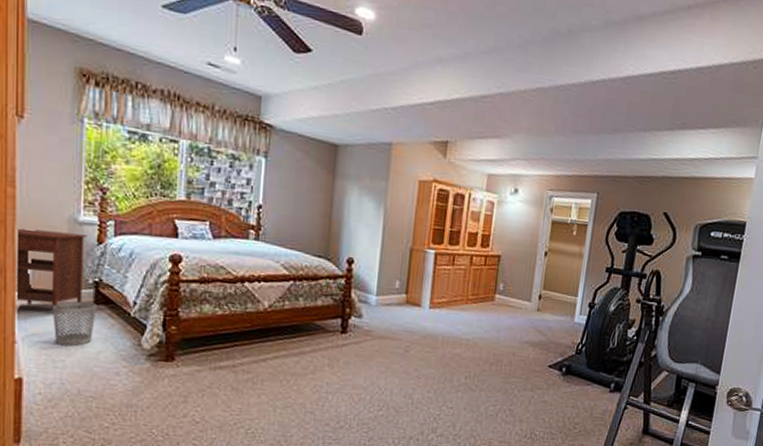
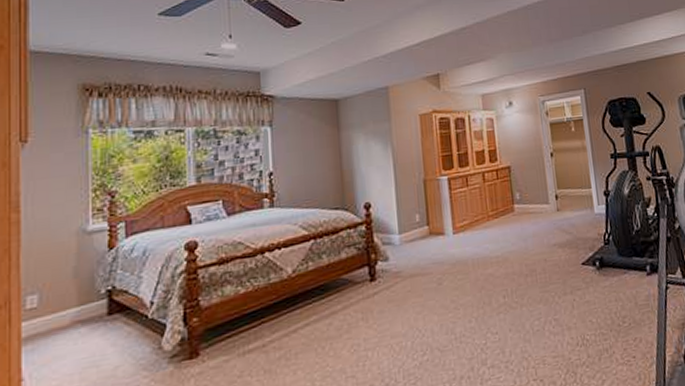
nightstand: present [17,228,87,314] -> none [23,243,97,337]
wastebasket: present [52,301,97,347] -> none [63,313,111,372]

